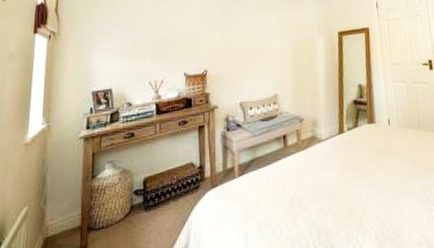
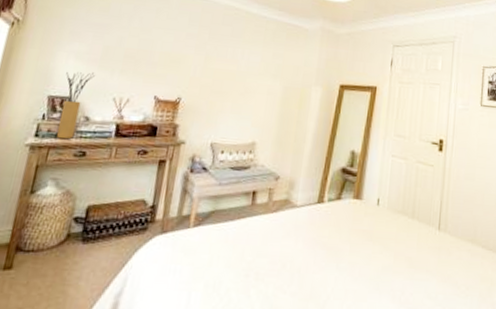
vase: none [104,64,129,127] -> present [56,72,95,140]

